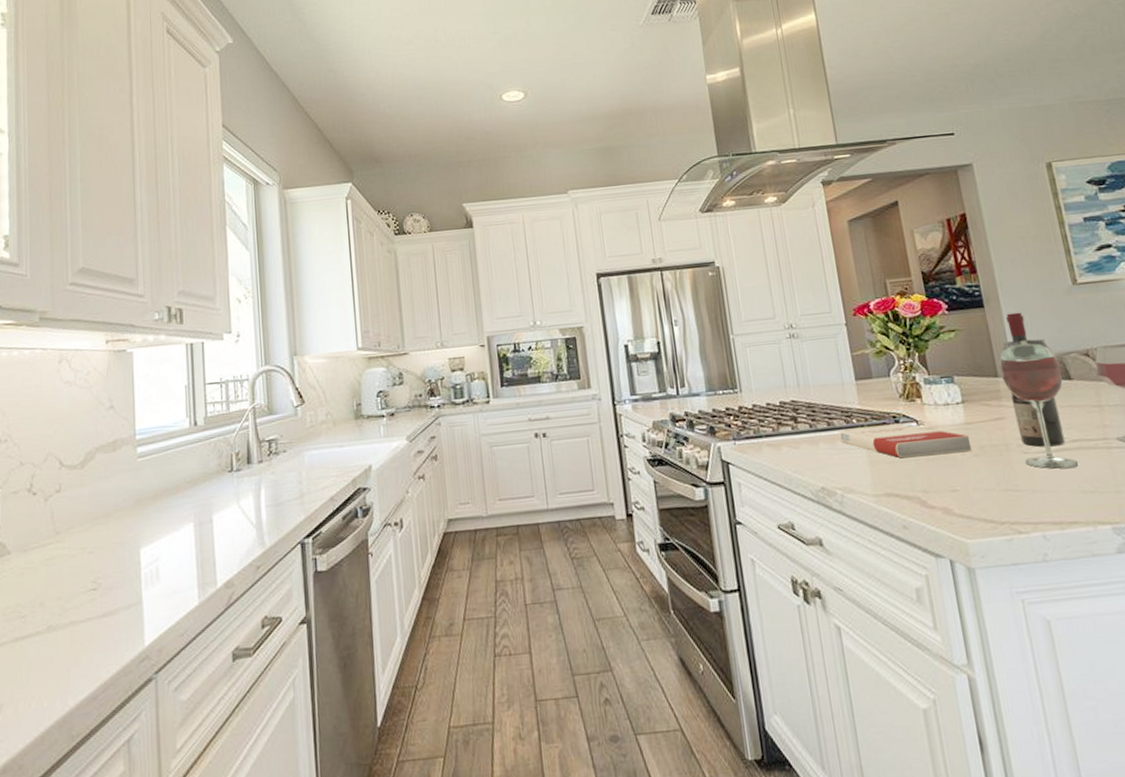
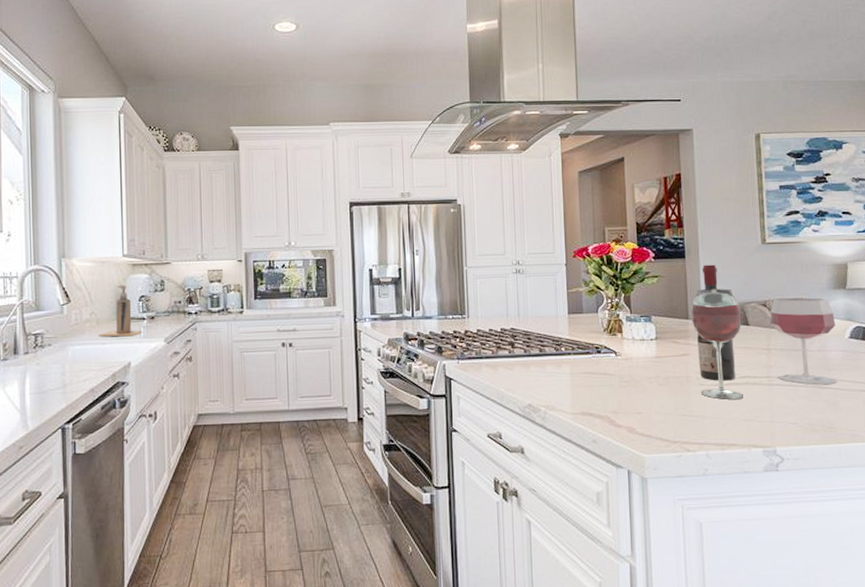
soap dispenser: none [336,380,383,439] -> present [99,284,143,337]
book: present [838,423,972,459] -> none [548,354,659,384]

